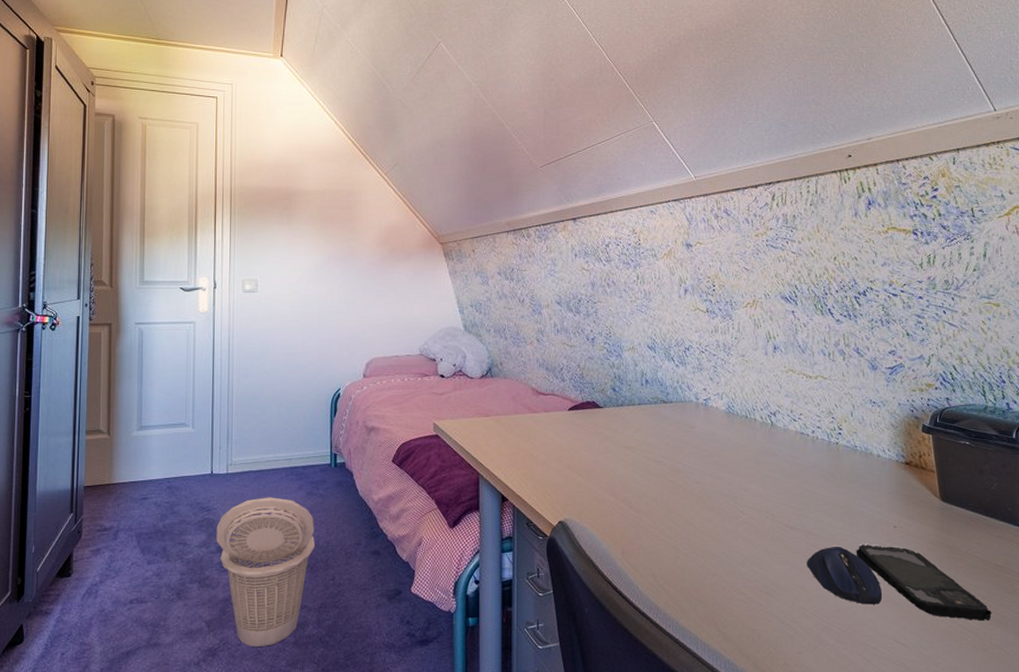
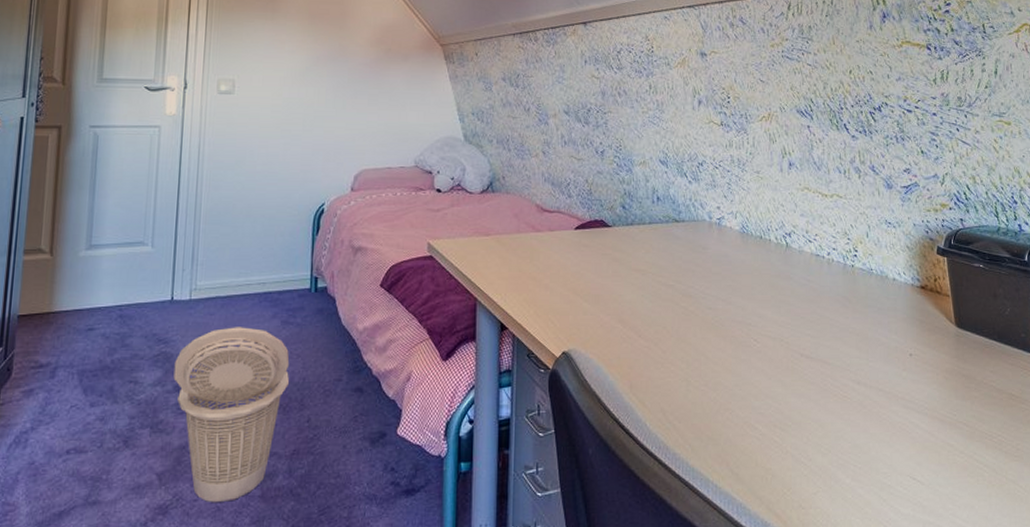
computer mouse: present [807,547,883,605] -> none [822,377,899,439]
phone: present [856,545,993,622] -> none [872,374,1008,455]

